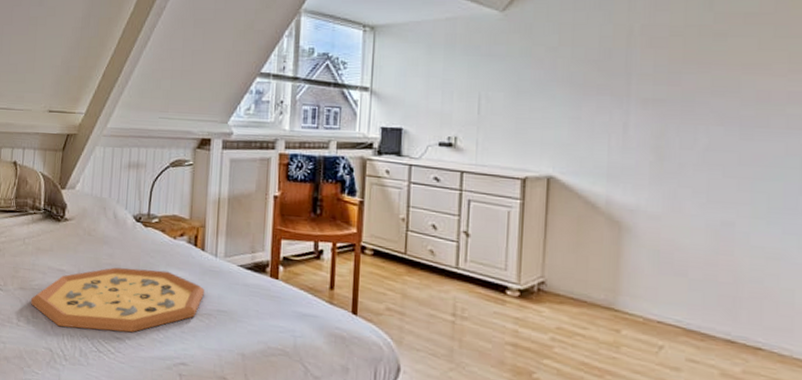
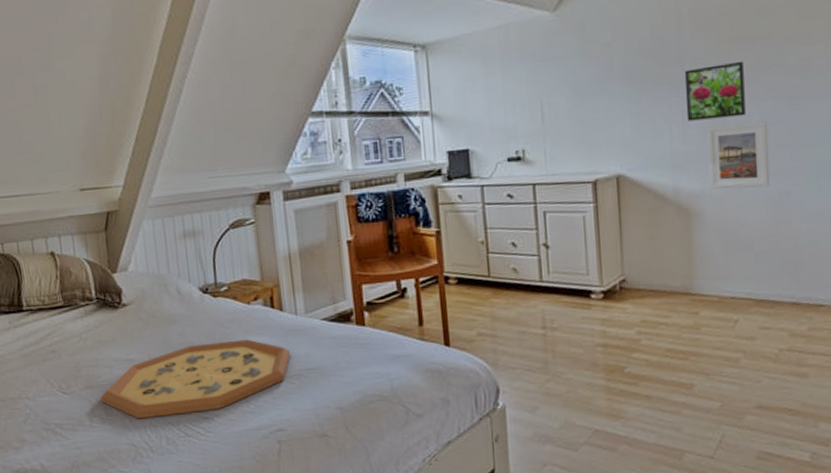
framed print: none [628,82,694,138] -> present [684,60,746,121]
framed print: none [646,143,716,214] -> present [707,121,771,189]

